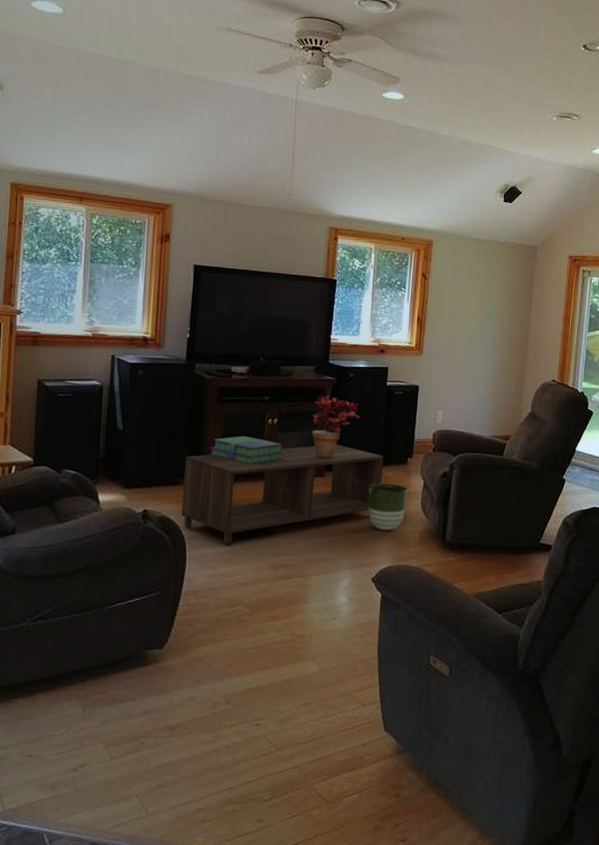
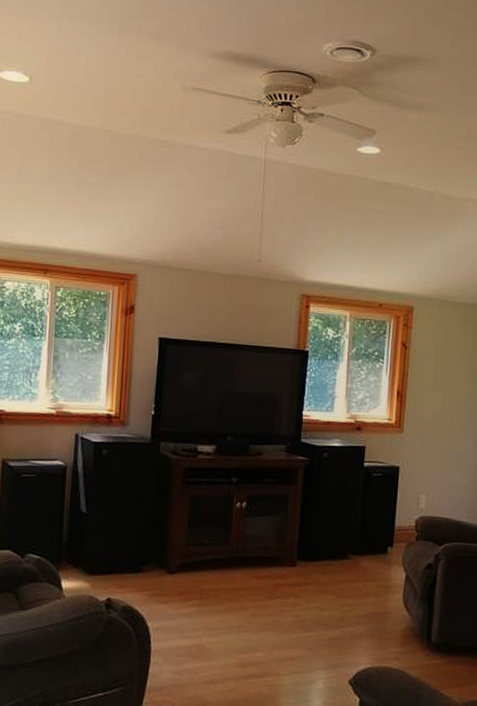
coffee table: present [181,444,383,544] -> none [145,530,361,638]
stack of books: present [210,436,284,464] -> none [175,520,253,551]
potted plant: present [312,395,359,459] -> none [283,476,334,546]
planter: present [368,483,408,531] -> none [344,574,388,628]

